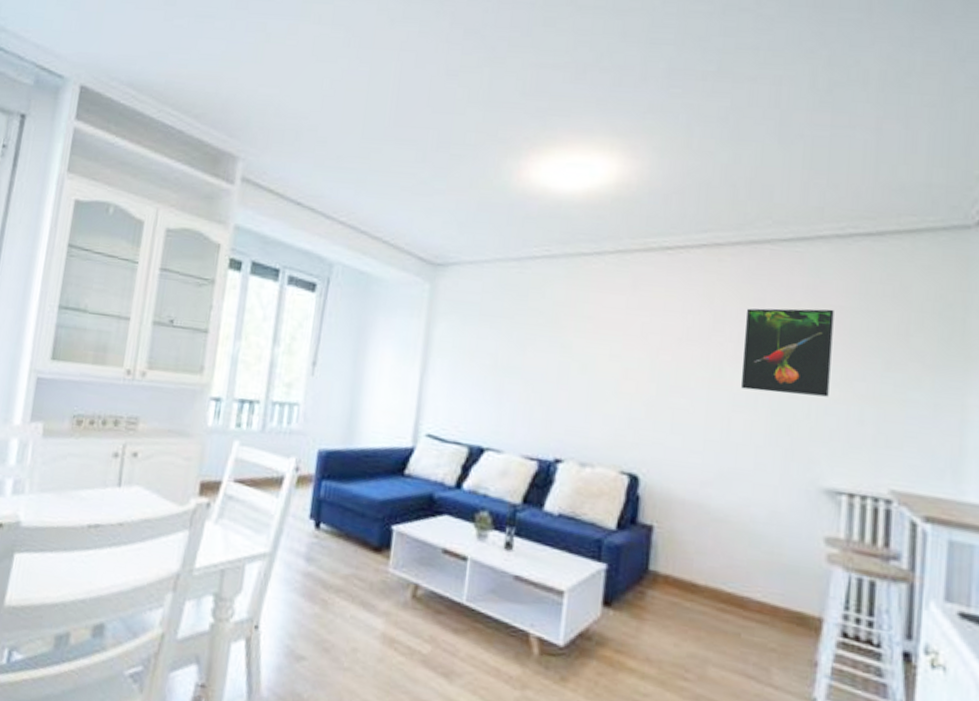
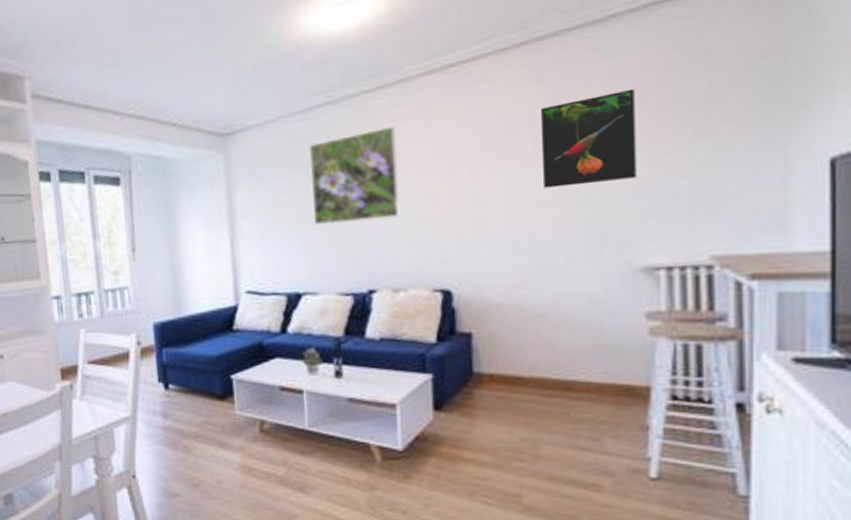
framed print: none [511,293,607,387] -> present [310,126,400,225]

